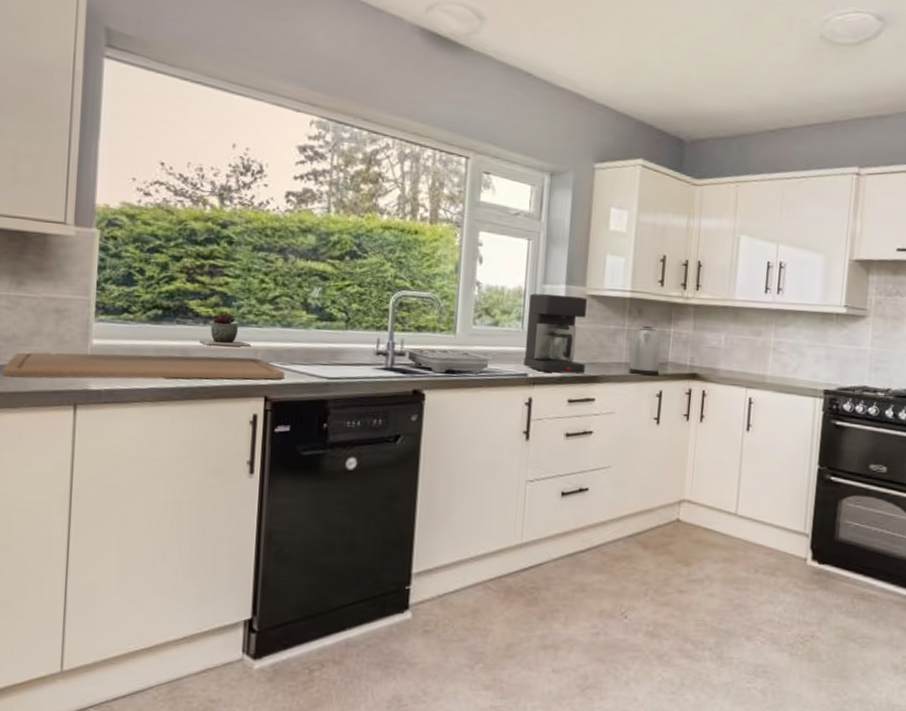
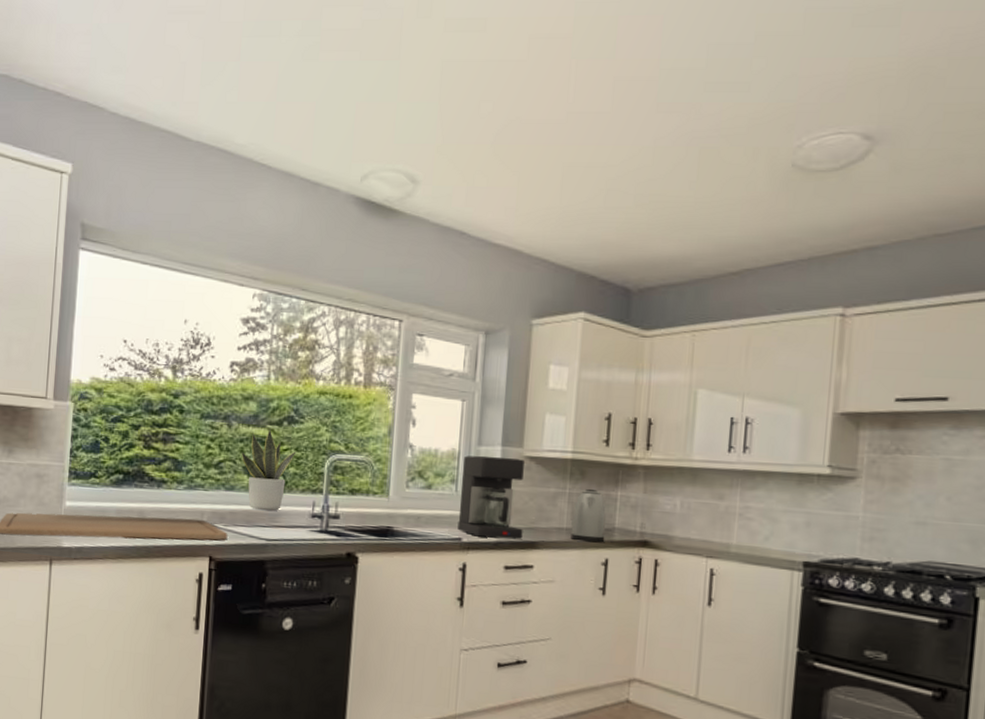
succulent plant: present [200,313,250,347] -> none [154,477,198,509]
potted plant: none [299,262,361,349] -> present [241,428,298,511]
dish rack: present [404,347,492,374] -> none [338,511,425,538]

